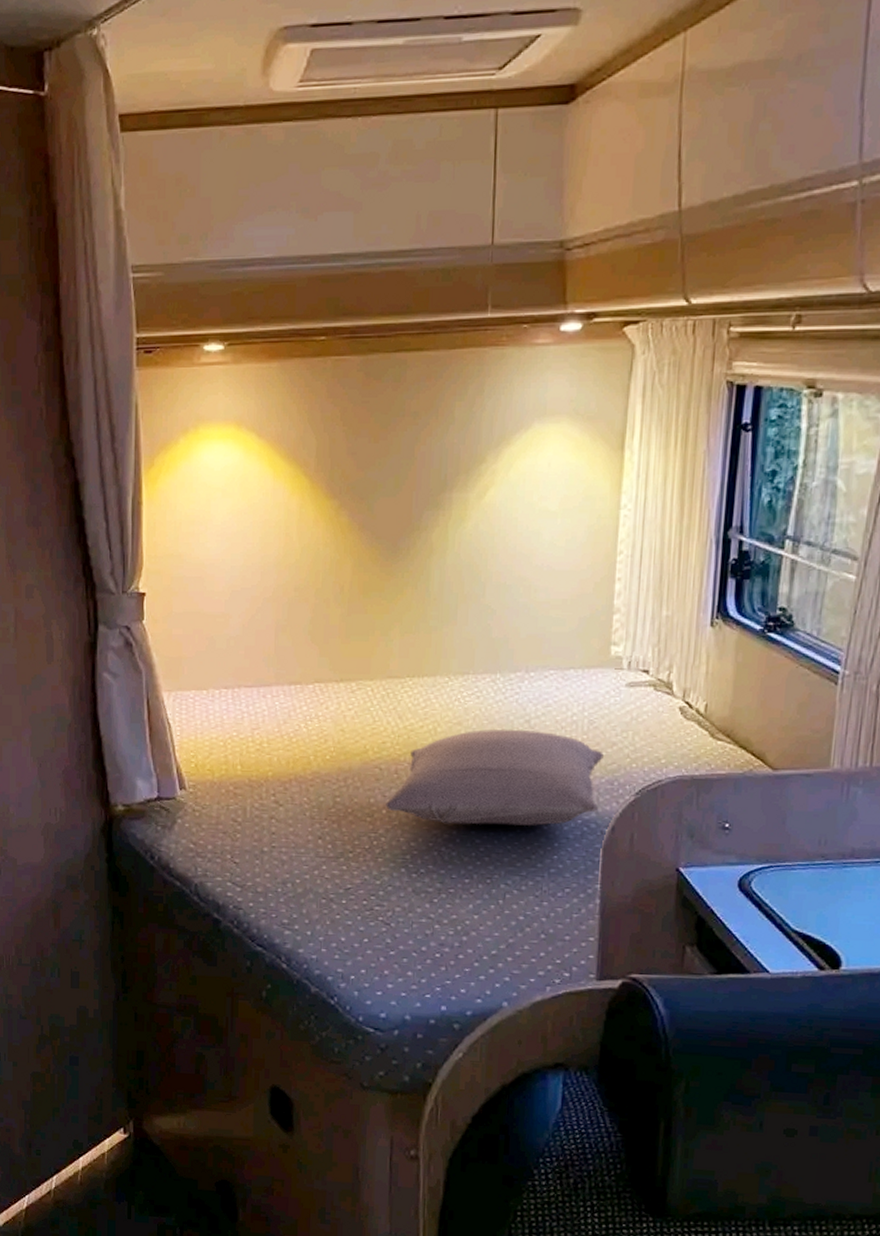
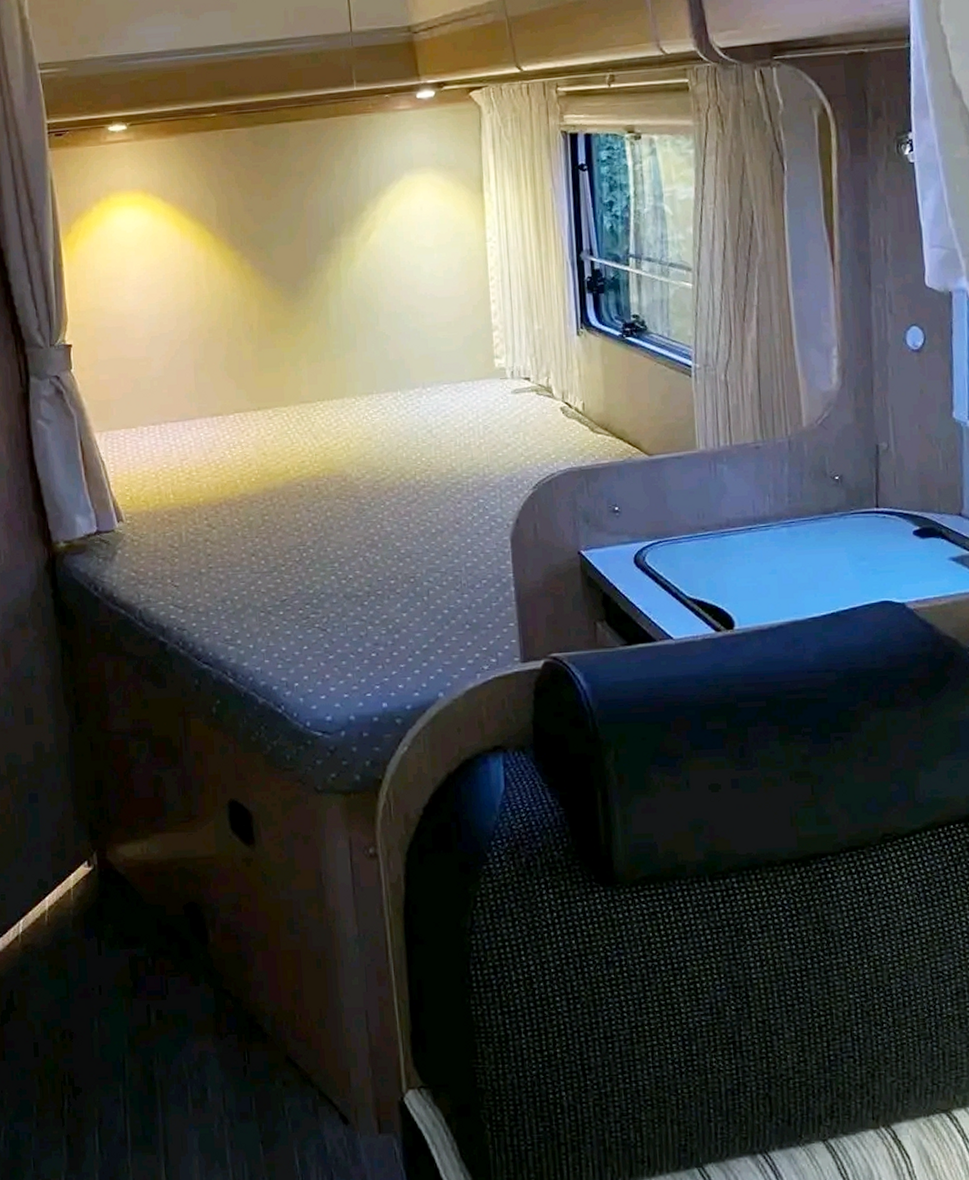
pillow: present [386,729,604,827] -> none [310,439,501,531]

